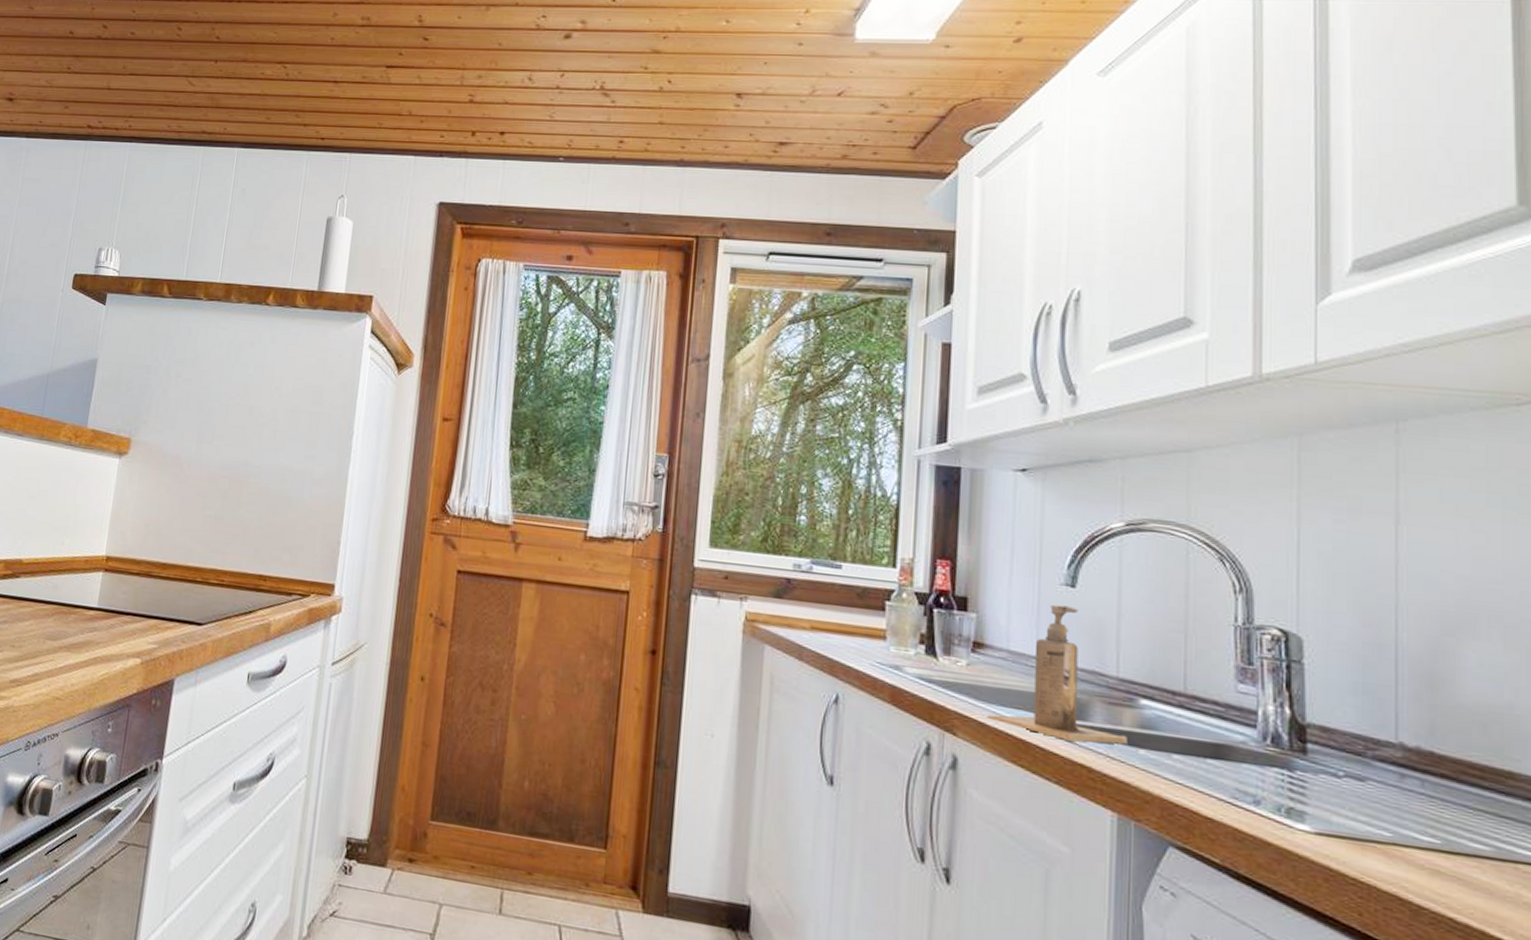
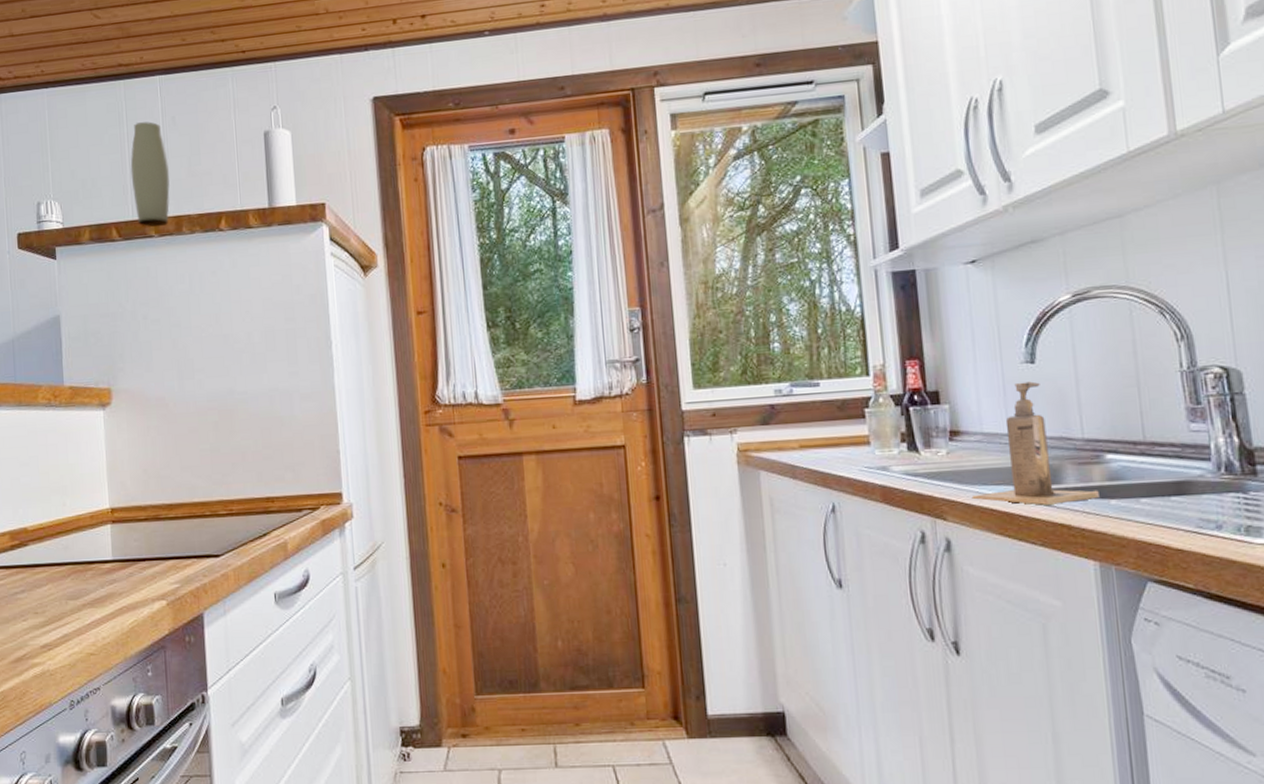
vase: none [189,189,231,292] -> present [130,121,170,228]

